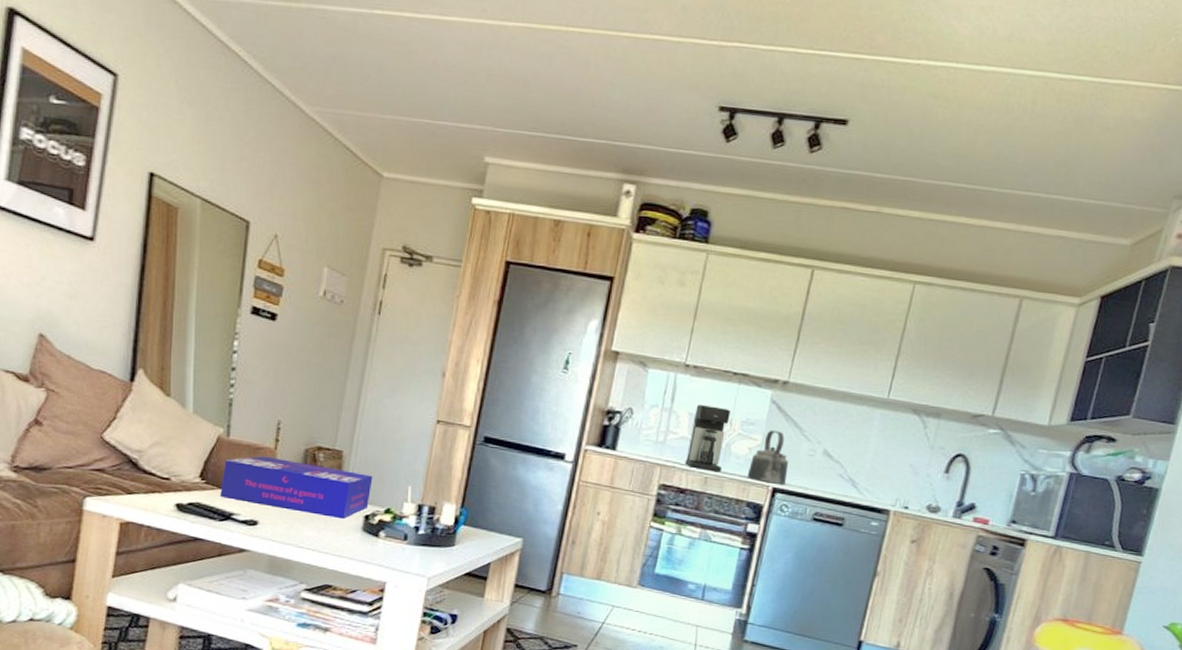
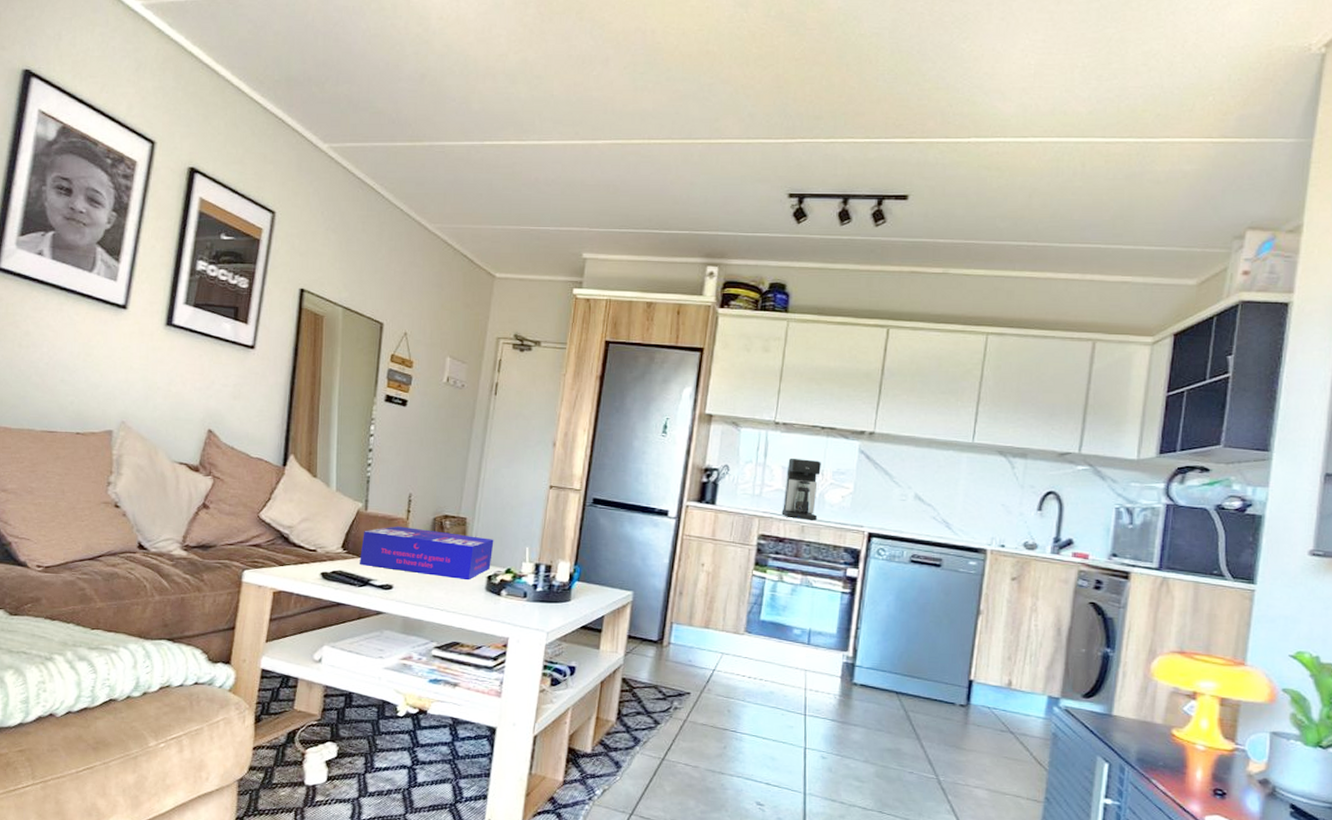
kettle: present [747,430,789,486] -> none [842,478,882,530]

